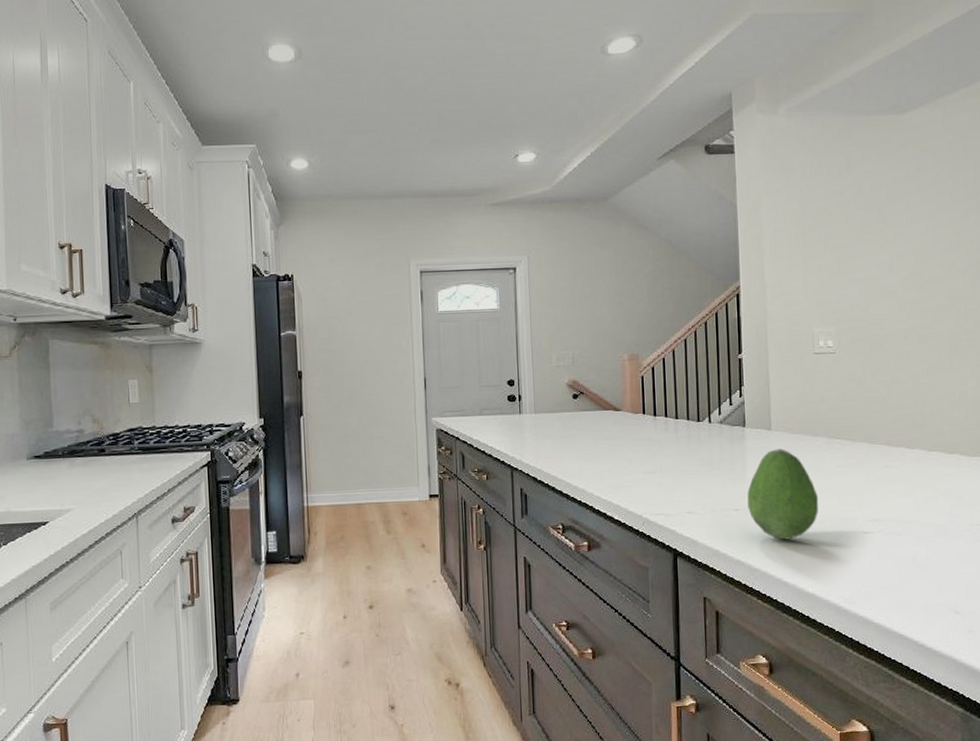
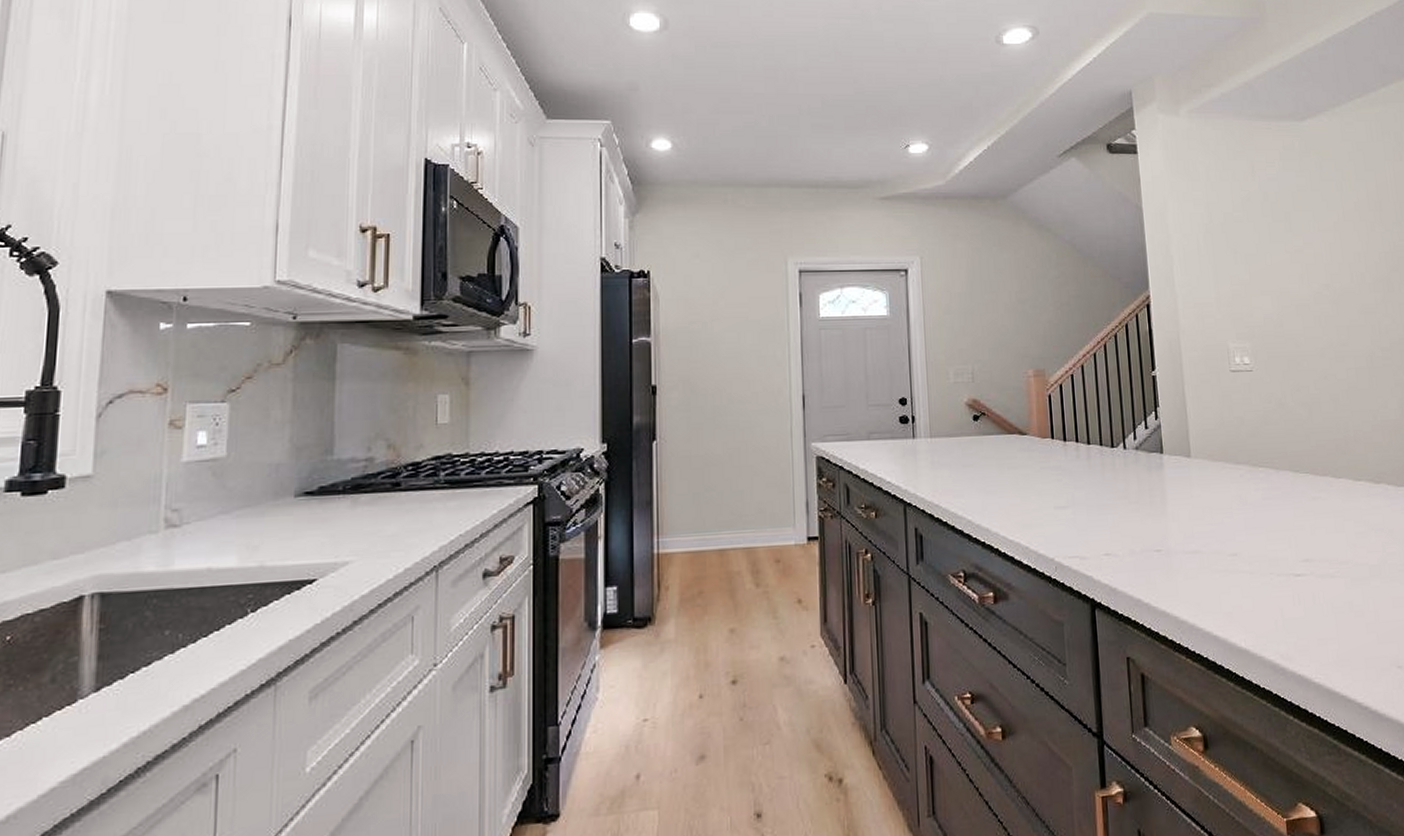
fruit: present [747,449,819,540] -> none [1169,478,1246,585]

